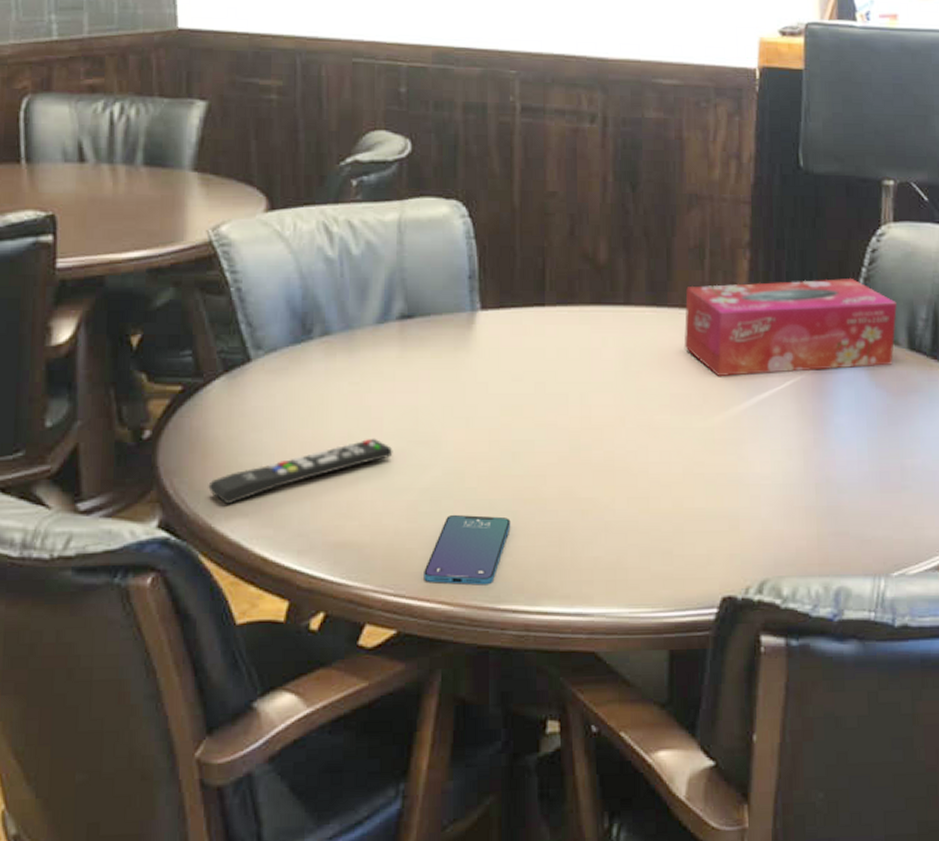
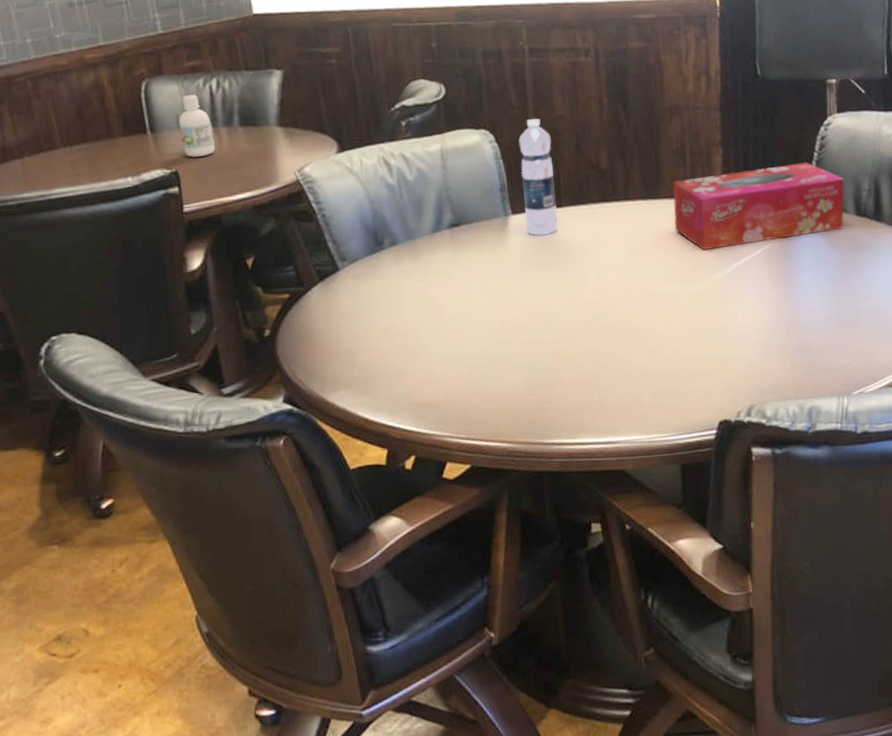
bottle: none [64,120,108,199] -> present [179,95,215,157]
remote control: present [208,438,393,505] -> none [317,321,455,381]
smartphone: present [424,514,511,585] -> none [487,373,550,427]
water bottle: none [497,193,539,340] -> present [518,119,558,236]

